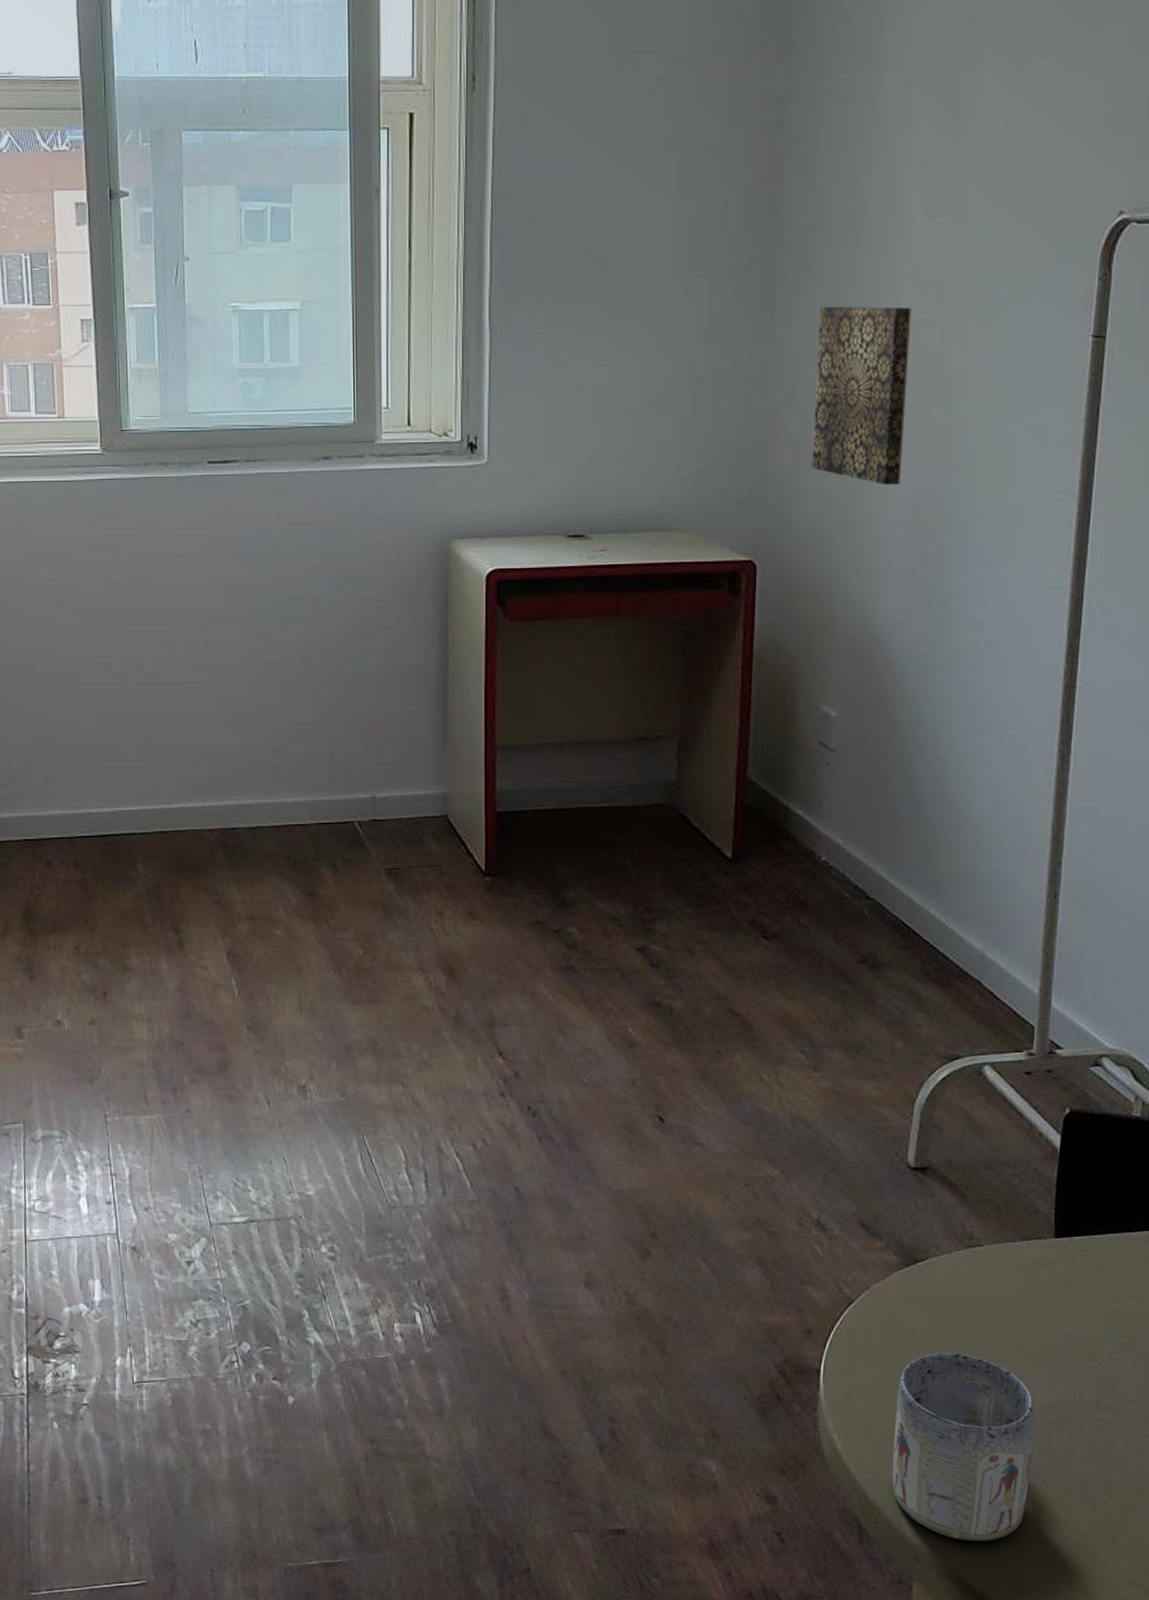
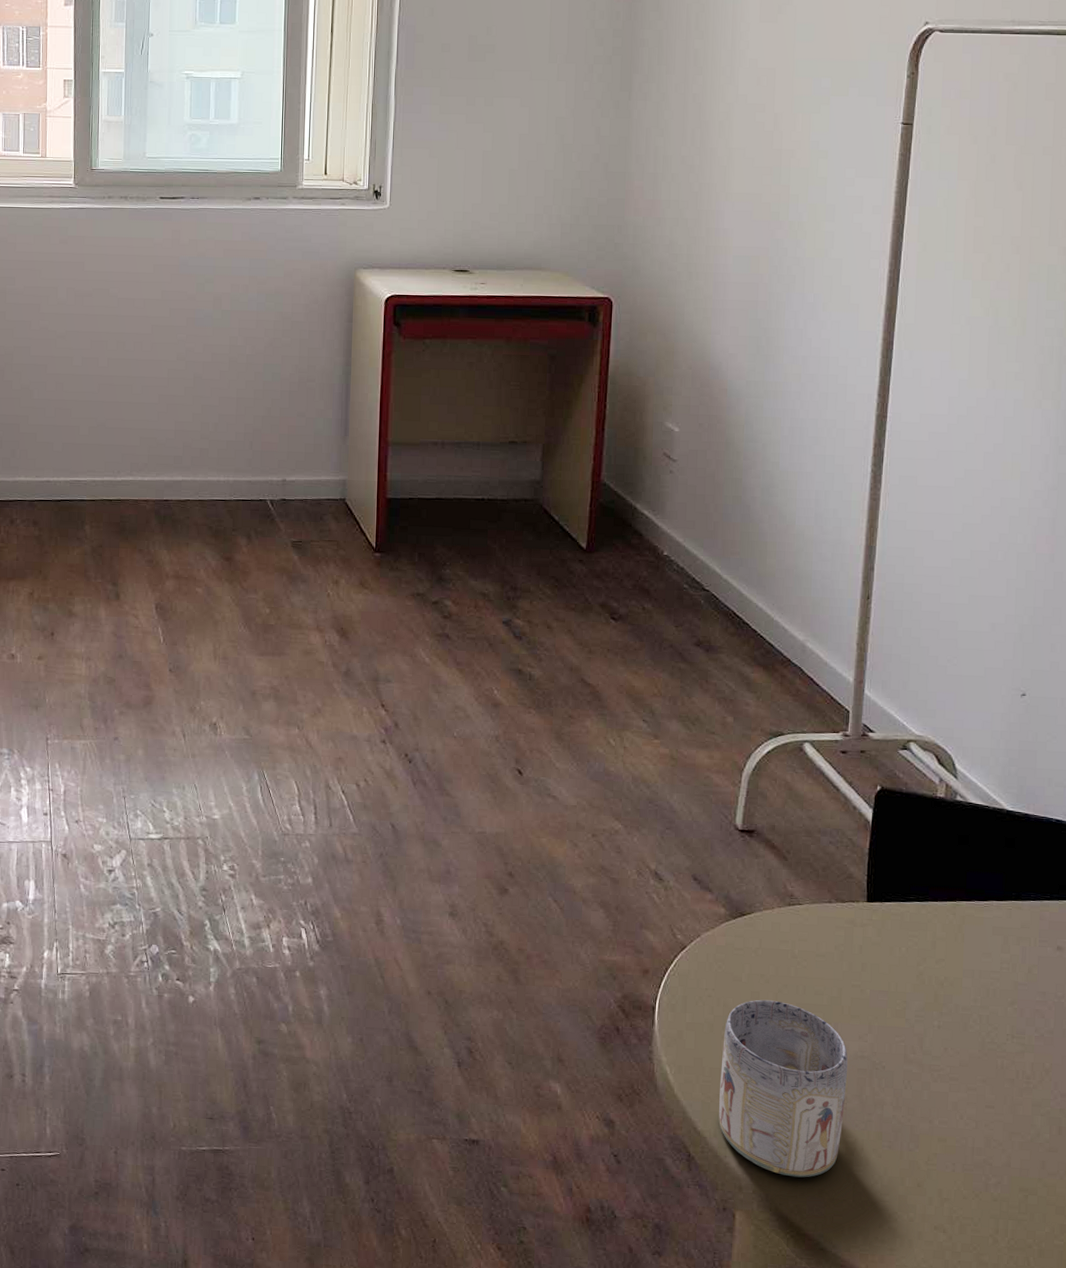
wall art: present [811,306,911,486] -> none [661,92,747,240]

